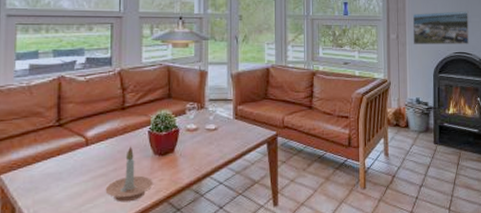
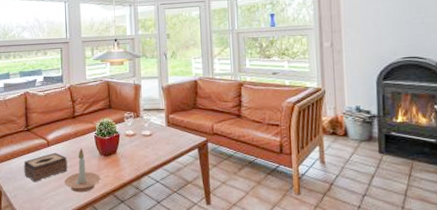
tissue box: none [50,153,111,193] -> present [23,152,68,183]
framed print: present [412,10,470,44] -> none [349,11,423,51]

